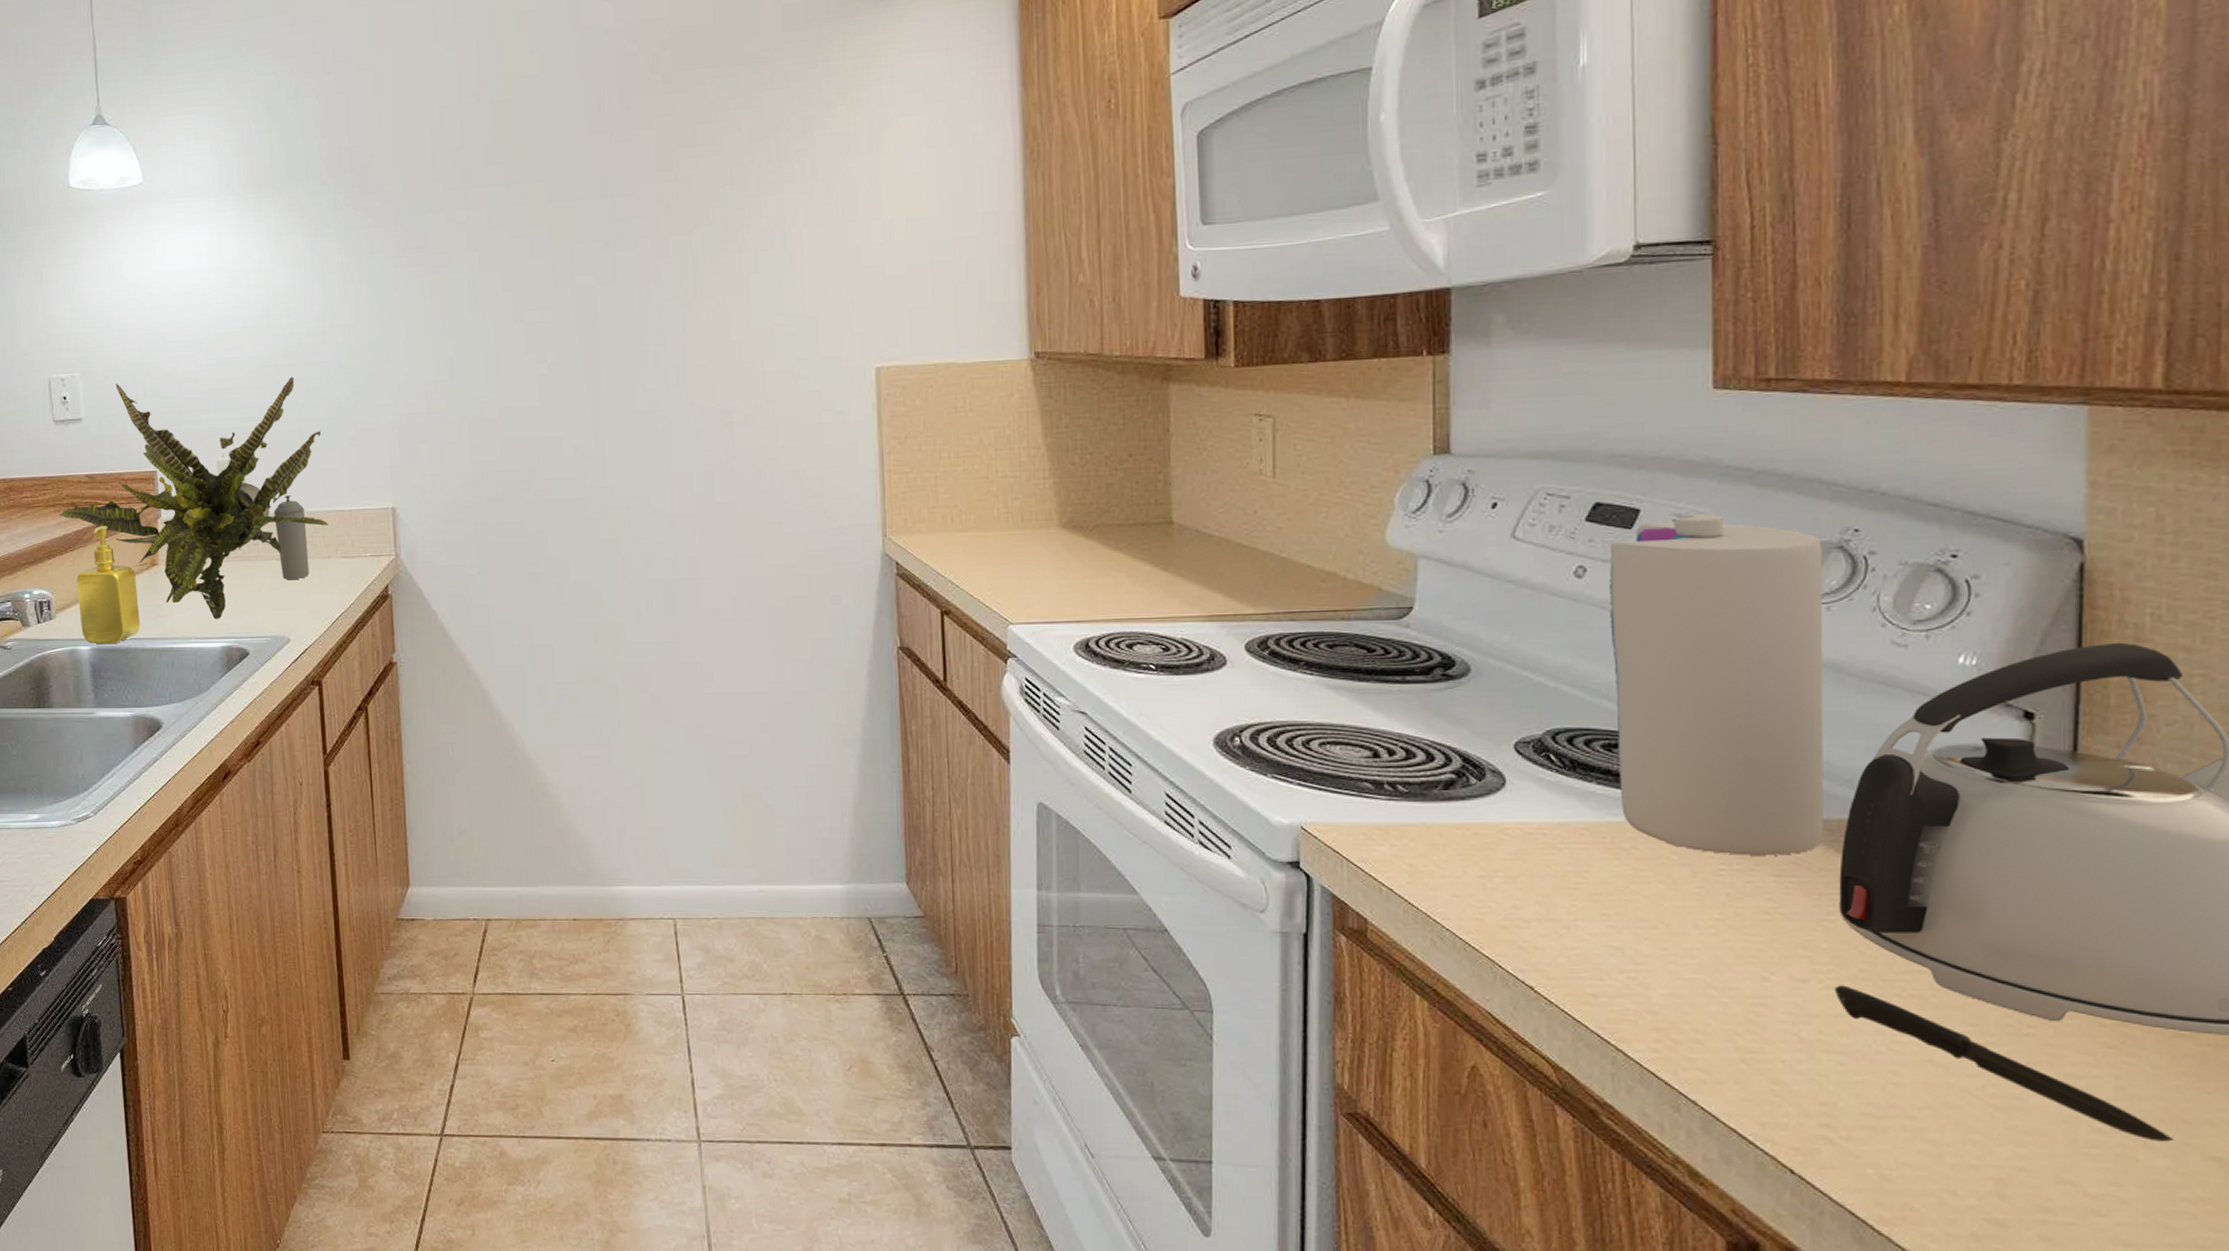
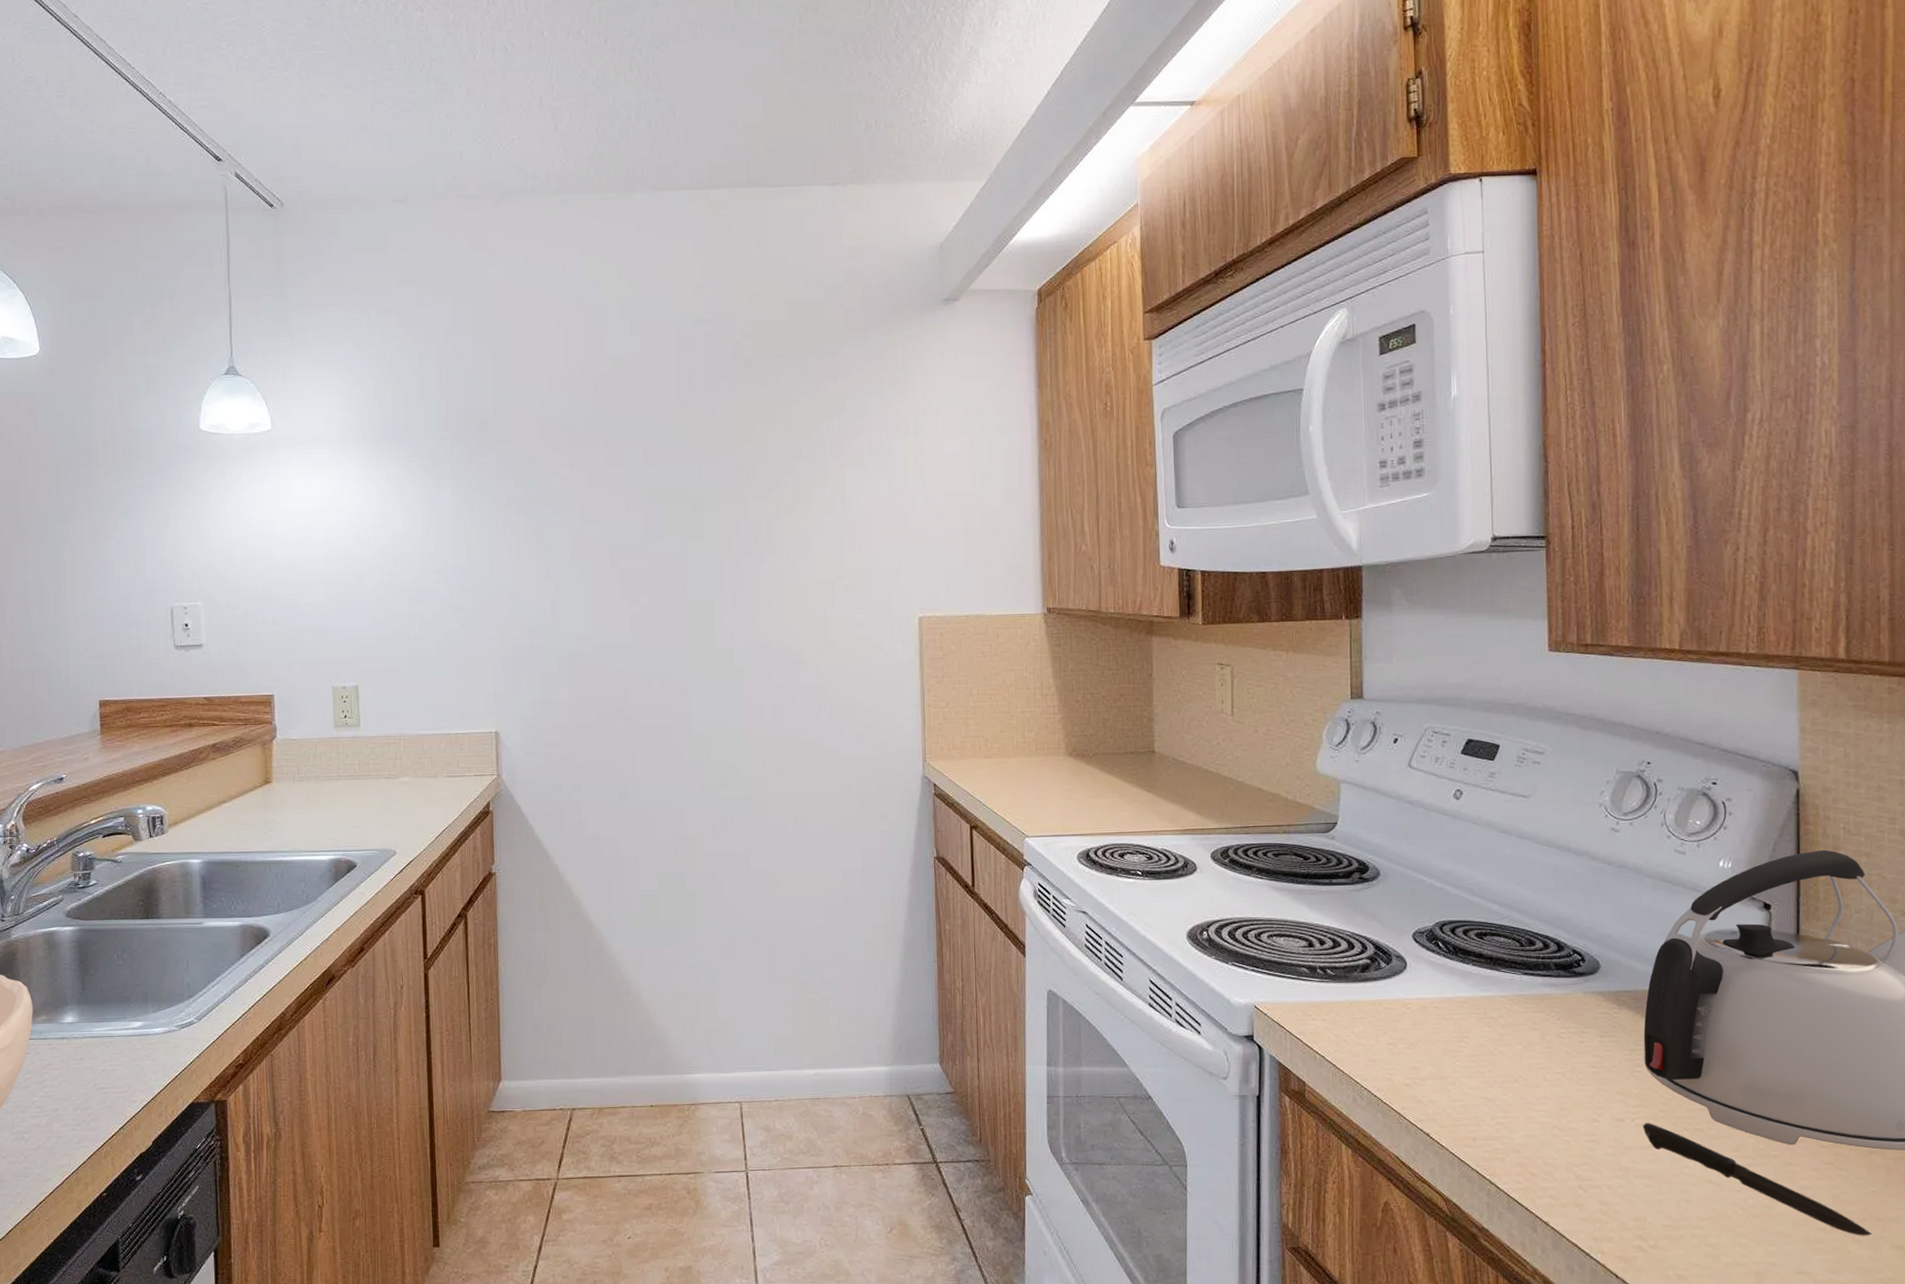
plant: present [59,376,328,620] -> none [175,611,436,834]
soap dispenser: present [76,526,141,644] -> none [190,745,252,857]
canister: present [274,495,310,580] -> none [385,719,417,798]
paper towel holder: present [1609,513,1823,856] -> none [1478,748,1632,1021]

